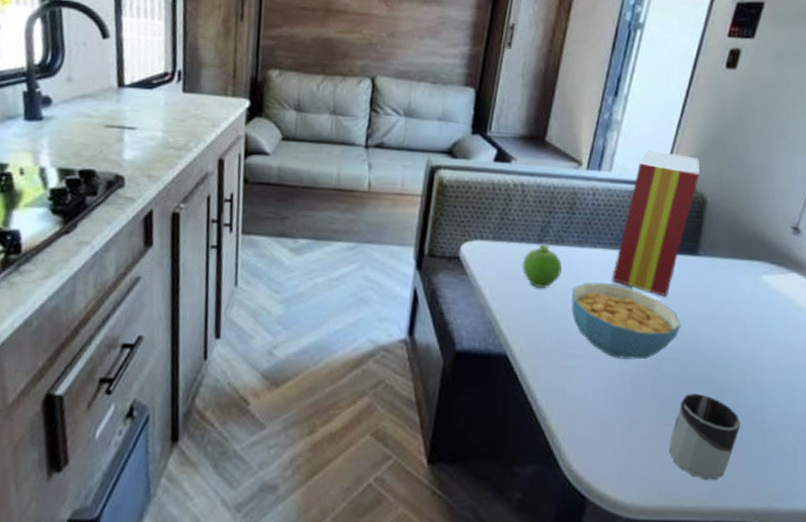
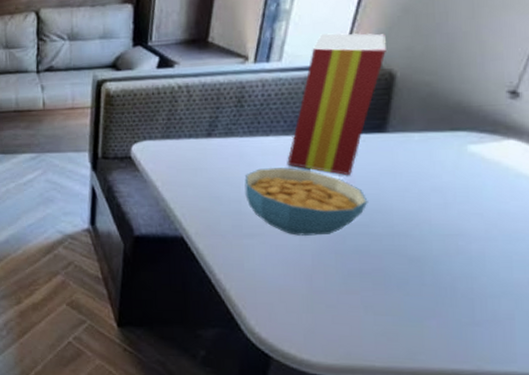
fruit: present [521,245,562,288] -> none [191,139,233,177]
cup: present [669,394,741,481] -> none [358,265,443,344]

